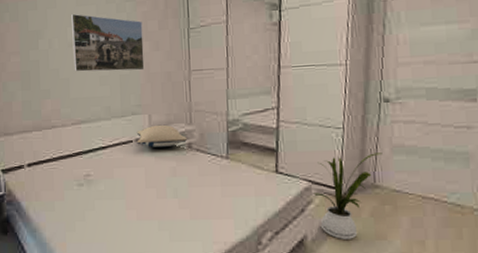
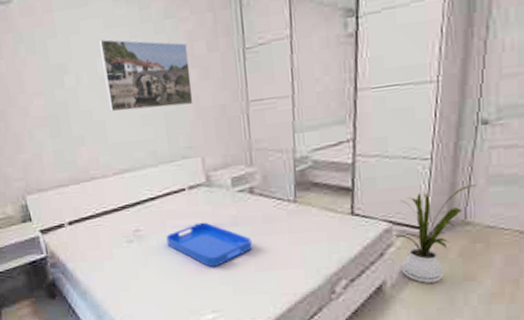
serving tray: none [113,171,189,214] -> present [166,222,252,268]
pillow: present [136,124,187,148] -> none [189,168,248,196]

